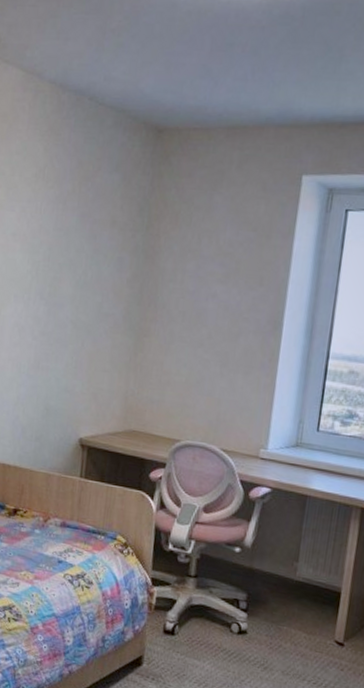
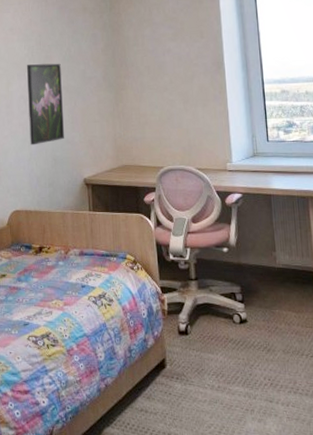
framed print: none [19,284,72,388] -> present [27,63,65,146]

